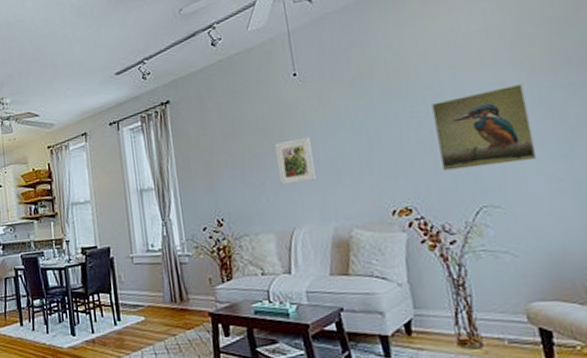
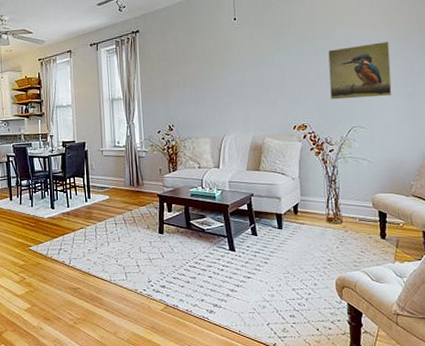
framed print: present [275,137,316,185] -> none [216,67,243,102]

